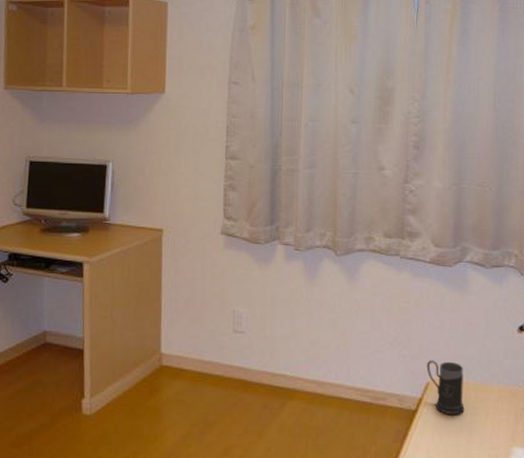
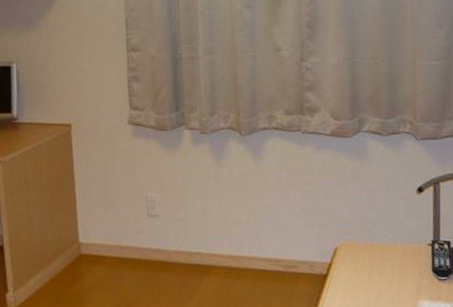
mug: present [426,360,465,414] -> none [333,226,372,276]

